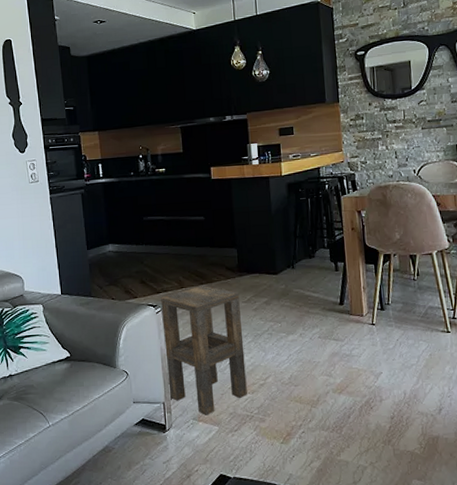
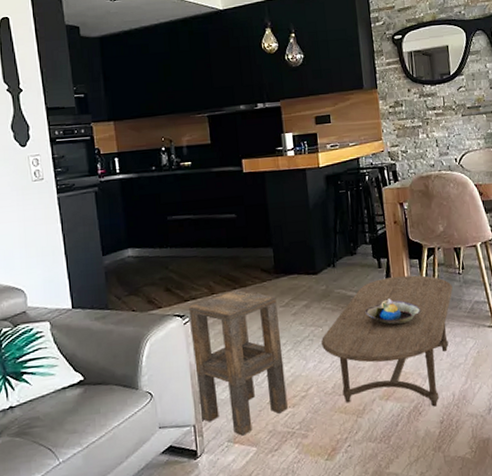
coffee table: none [279,279,407,403] -> present [321,275,453,407]
decorative bowl: none [321,300,375,325] -> present [365,298,421,325]

